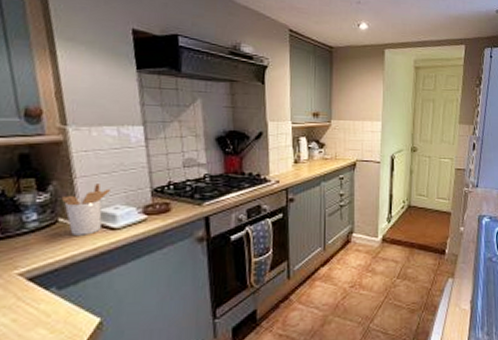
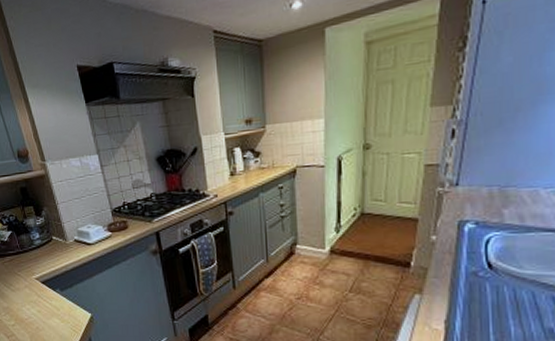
utensil holder: present [61,184,110,236] -> none [51,207,82,250]

